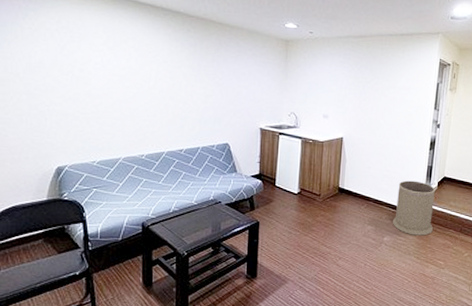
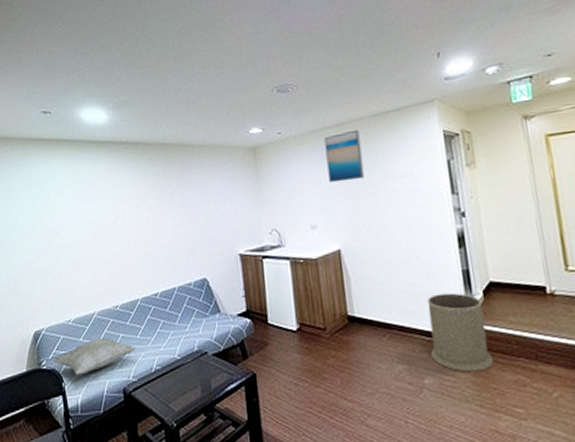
decorative pillow: none [75,179,157,208] -> present [53,337,135,376]
wall art: none [345,43,377,85] -> present [324,129,365,183]

